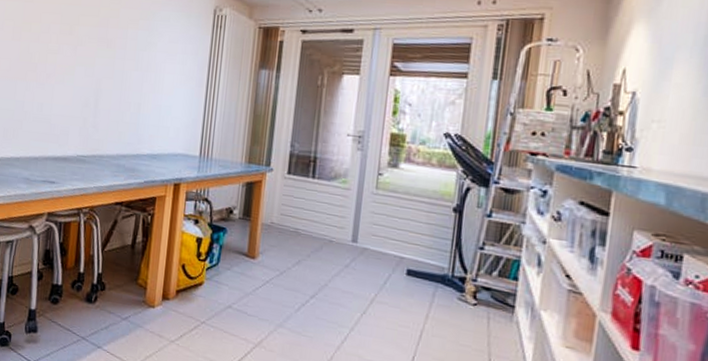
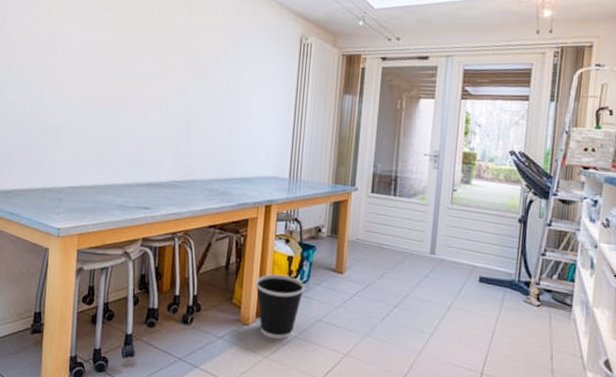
wastebasket: none [161,256,214,324] -> present [255,274,305,340]

